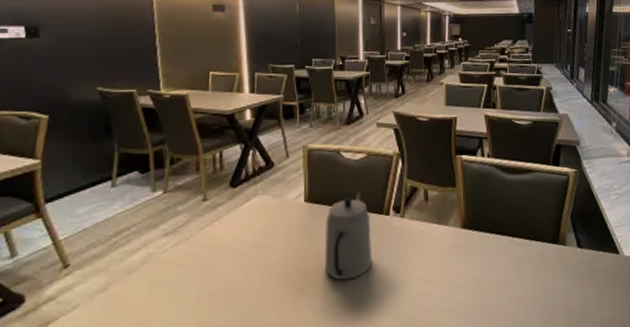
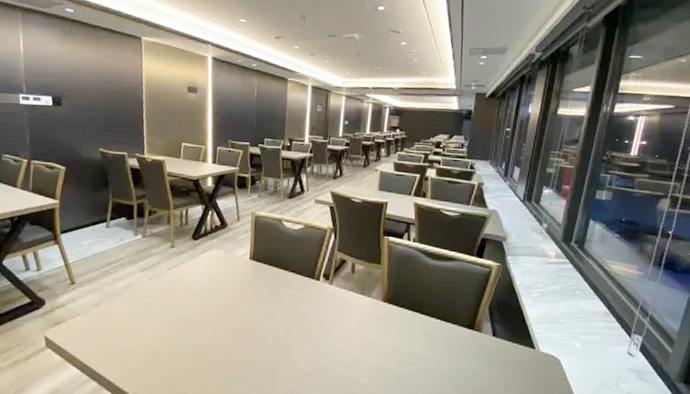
teapot: present [324,192,371,280] -> none [261,257,303,330]

